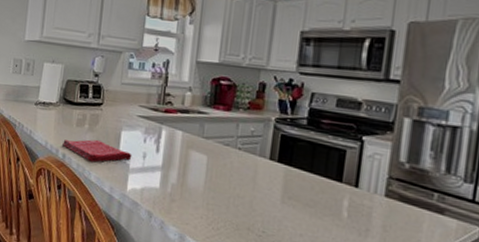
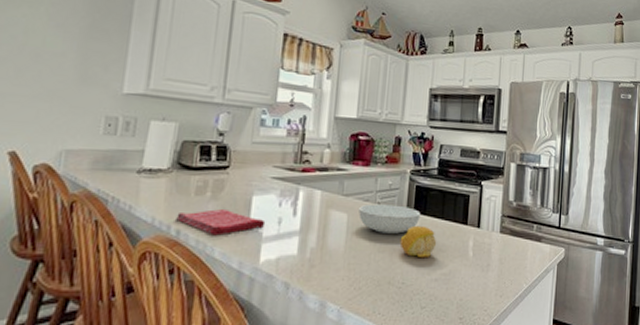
serving bowl: none [218,148,286,182] -> present [358,204,421,234]
fruit: none [261,175,304,211] -> present [399,225,437,259]

